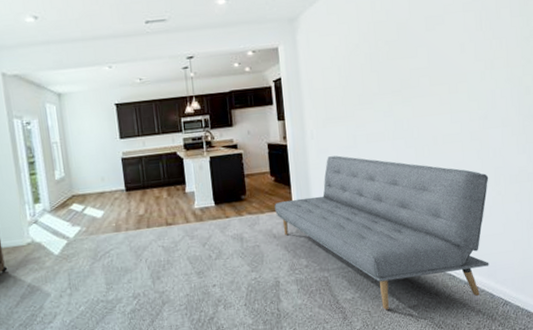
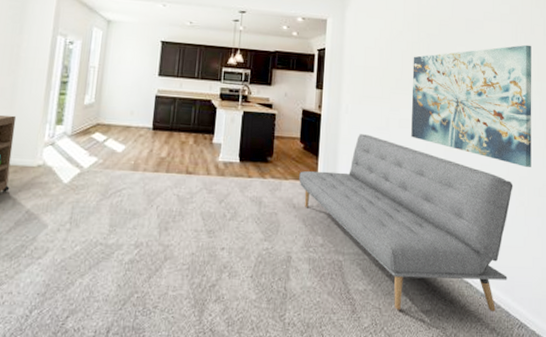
wall art: none [373,31,506,158] -> present [411,44,532,167]

